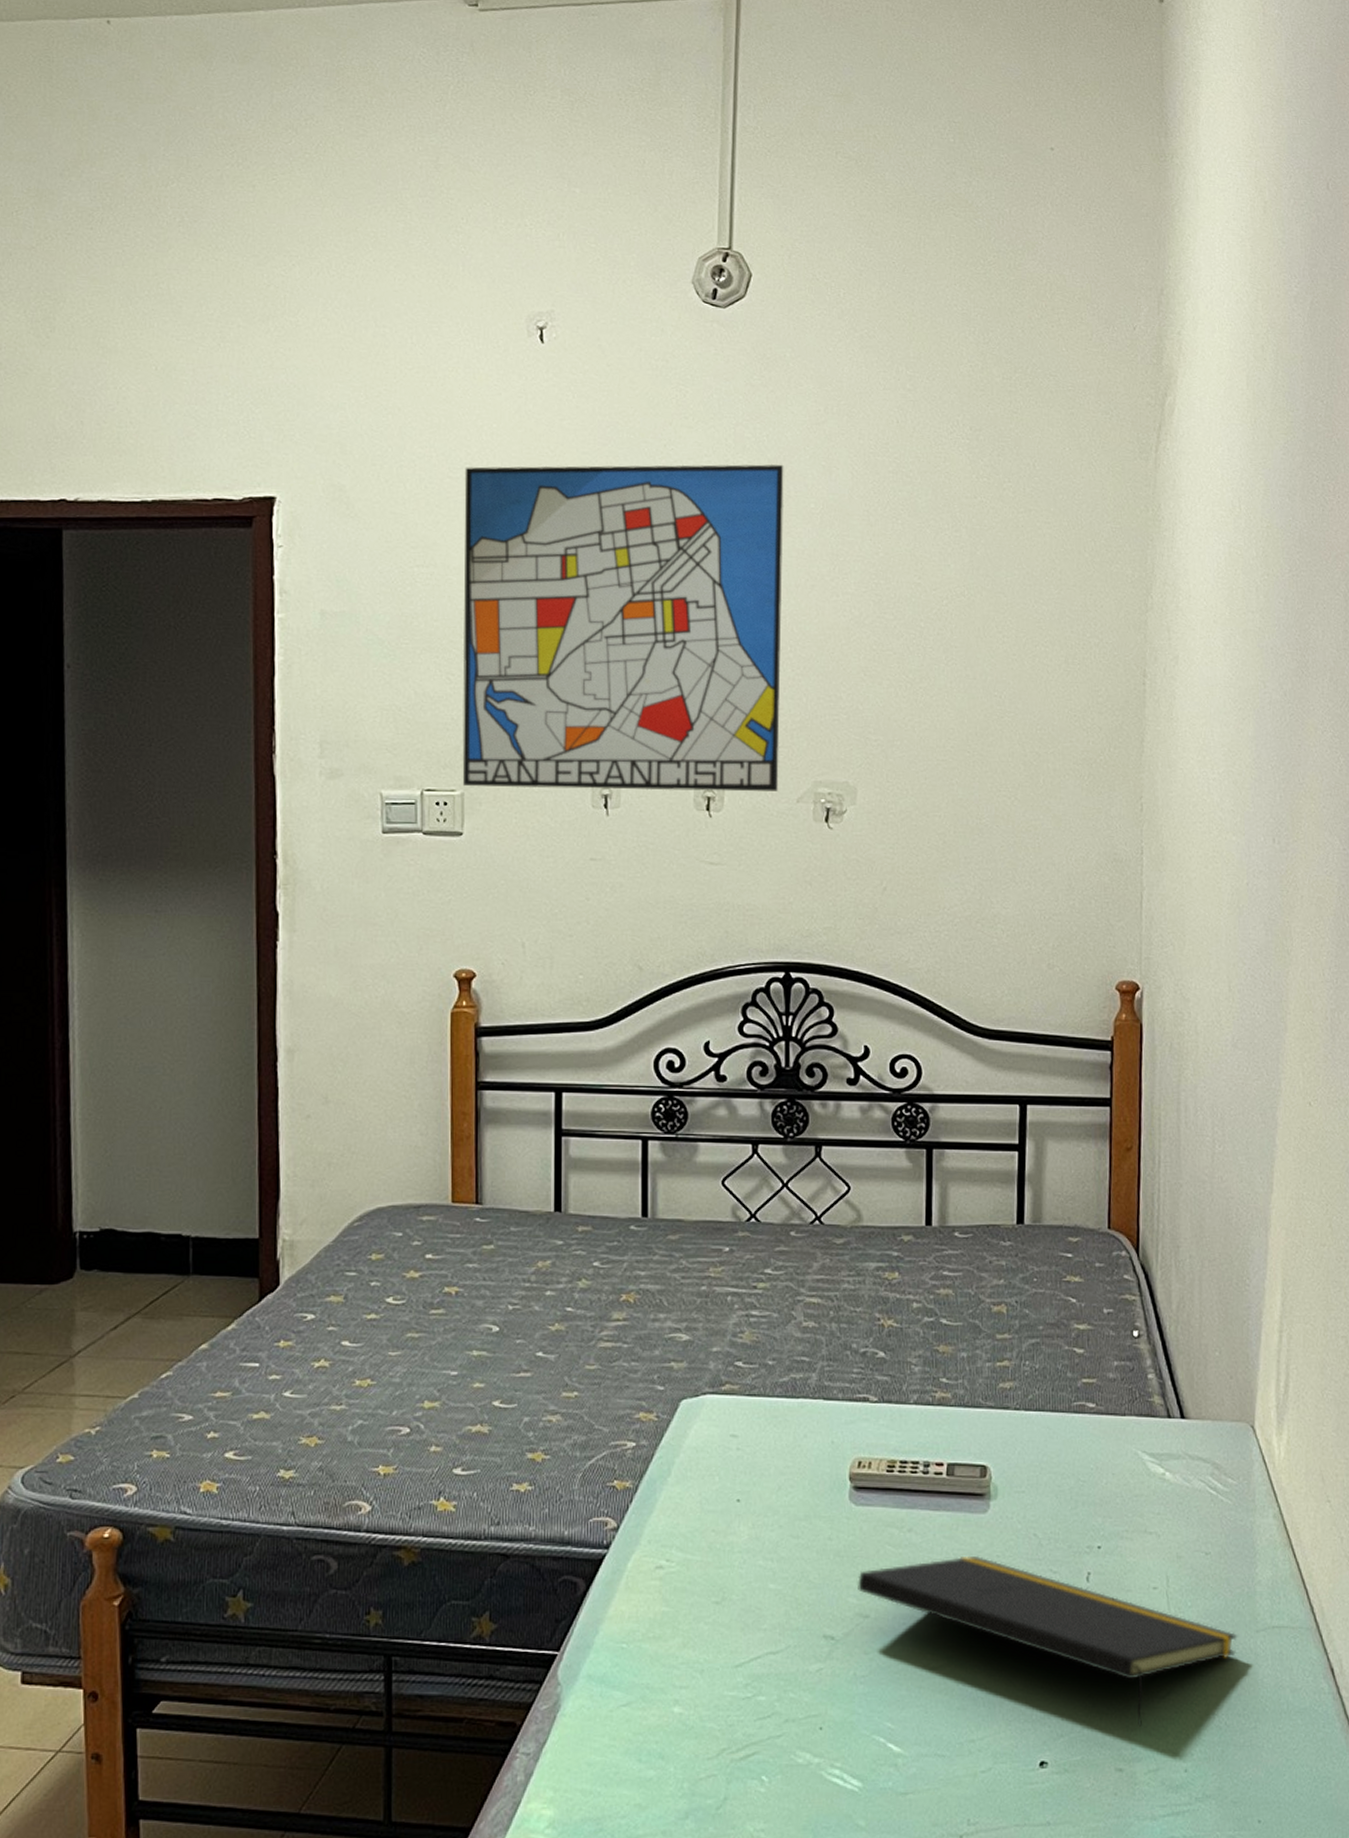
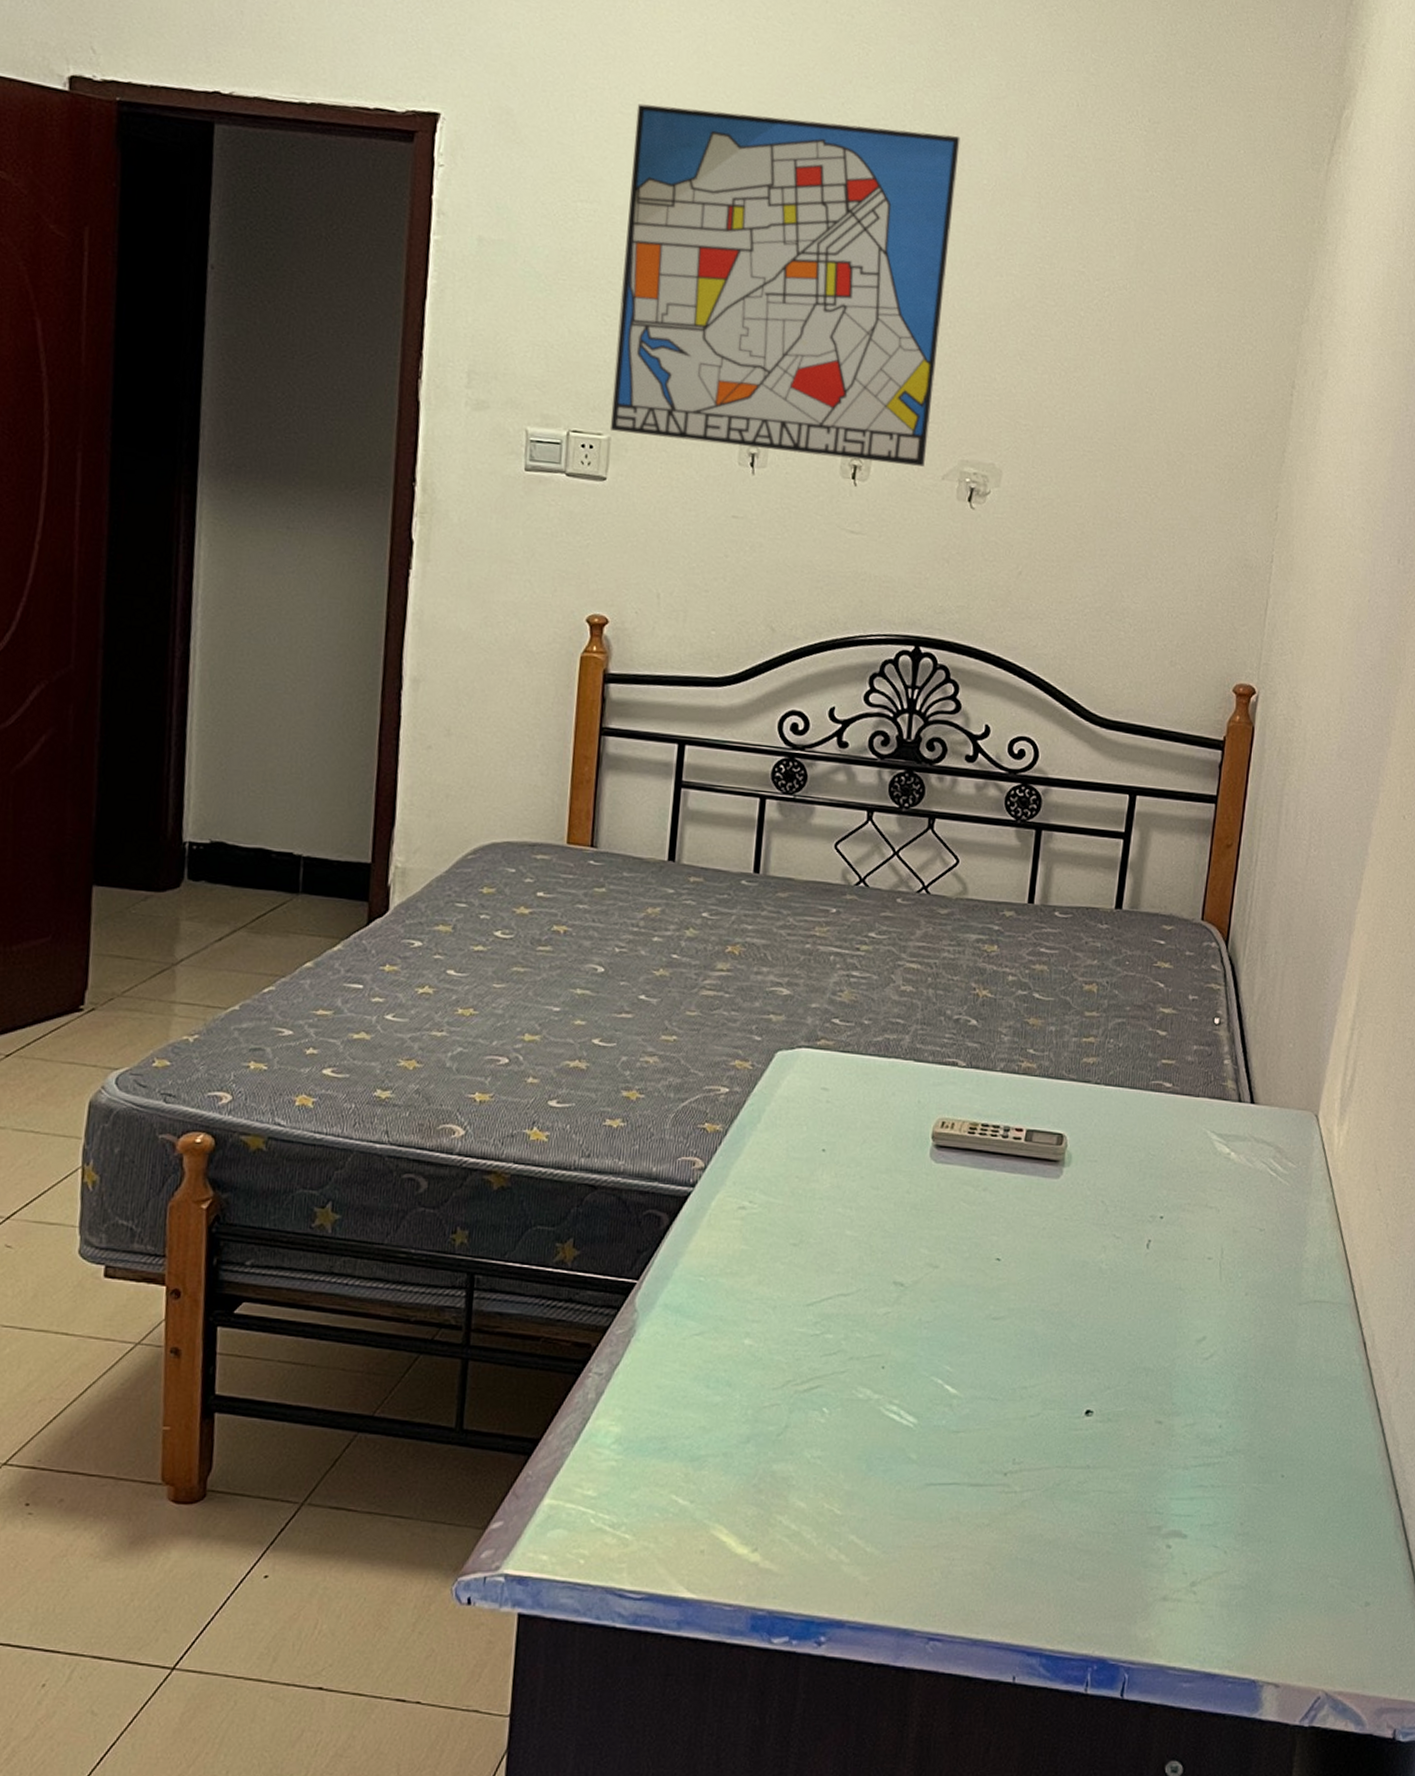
notepad: present [858,1555,1238,1727] -> none [930,1216,1282,1384]

